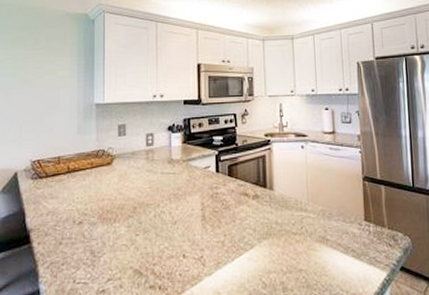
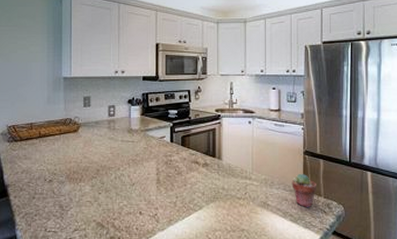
potted succulent: none [351,202,380,242] -> present [291,173,317,208]

